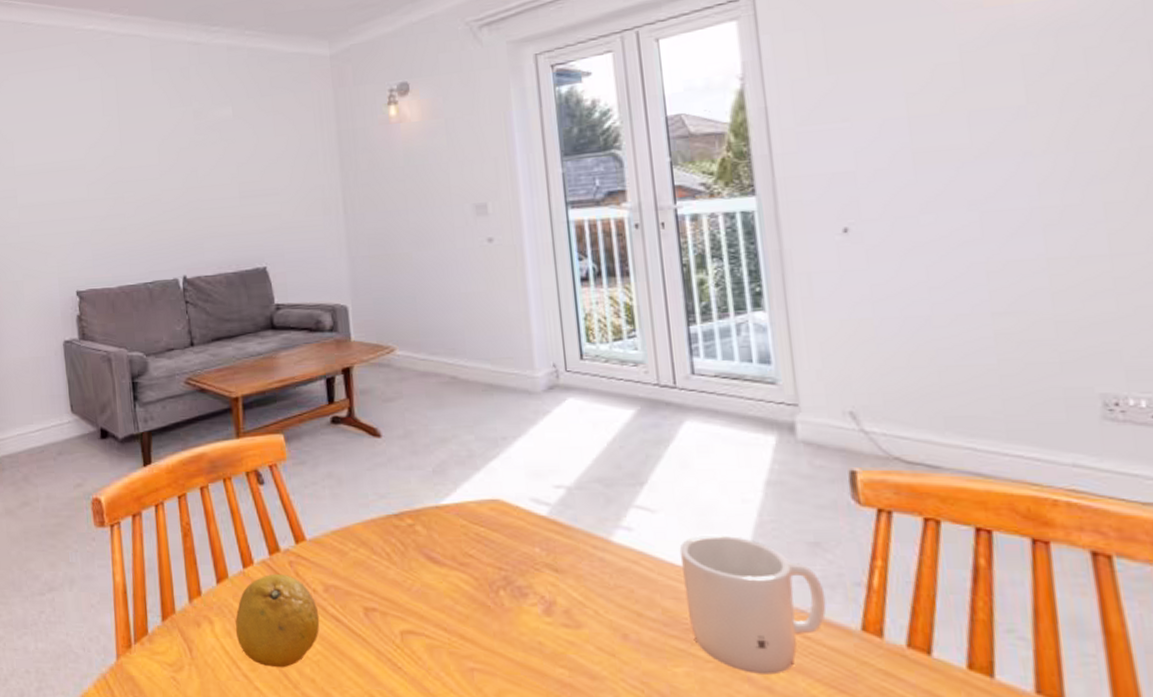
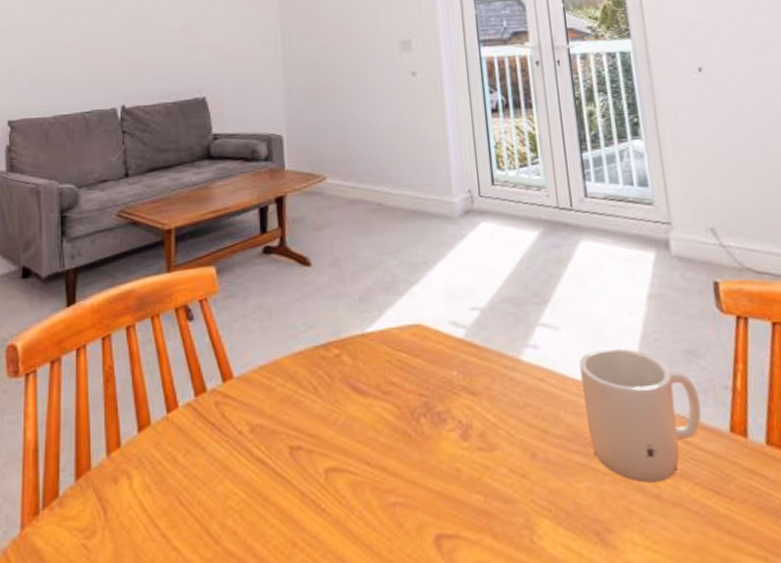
fruit: present [235,573,320,668] -> none [155,416,244,522]

